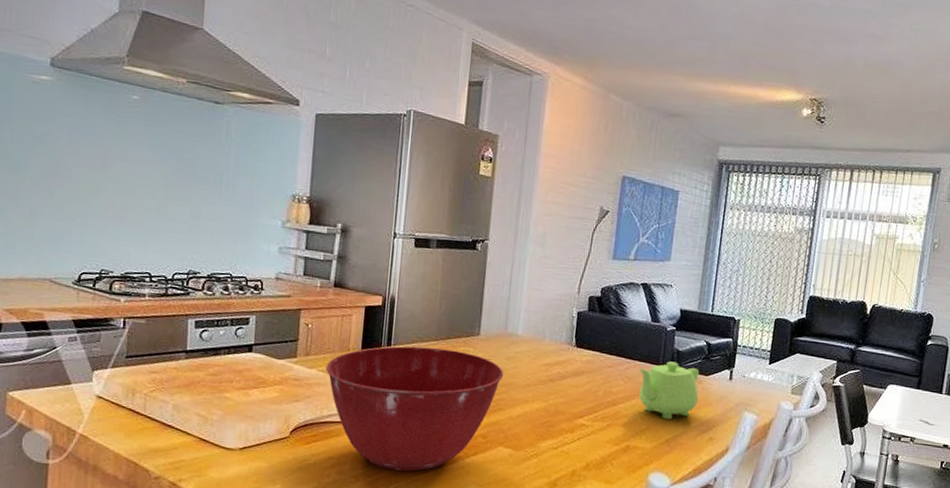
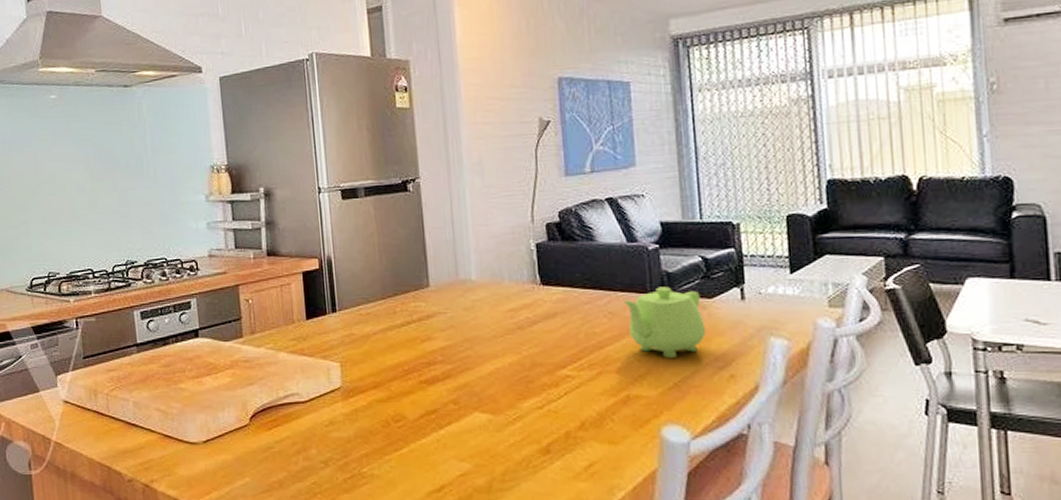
mixing bowl: present [326,346,504,471] -> none [273,307,465,450]

